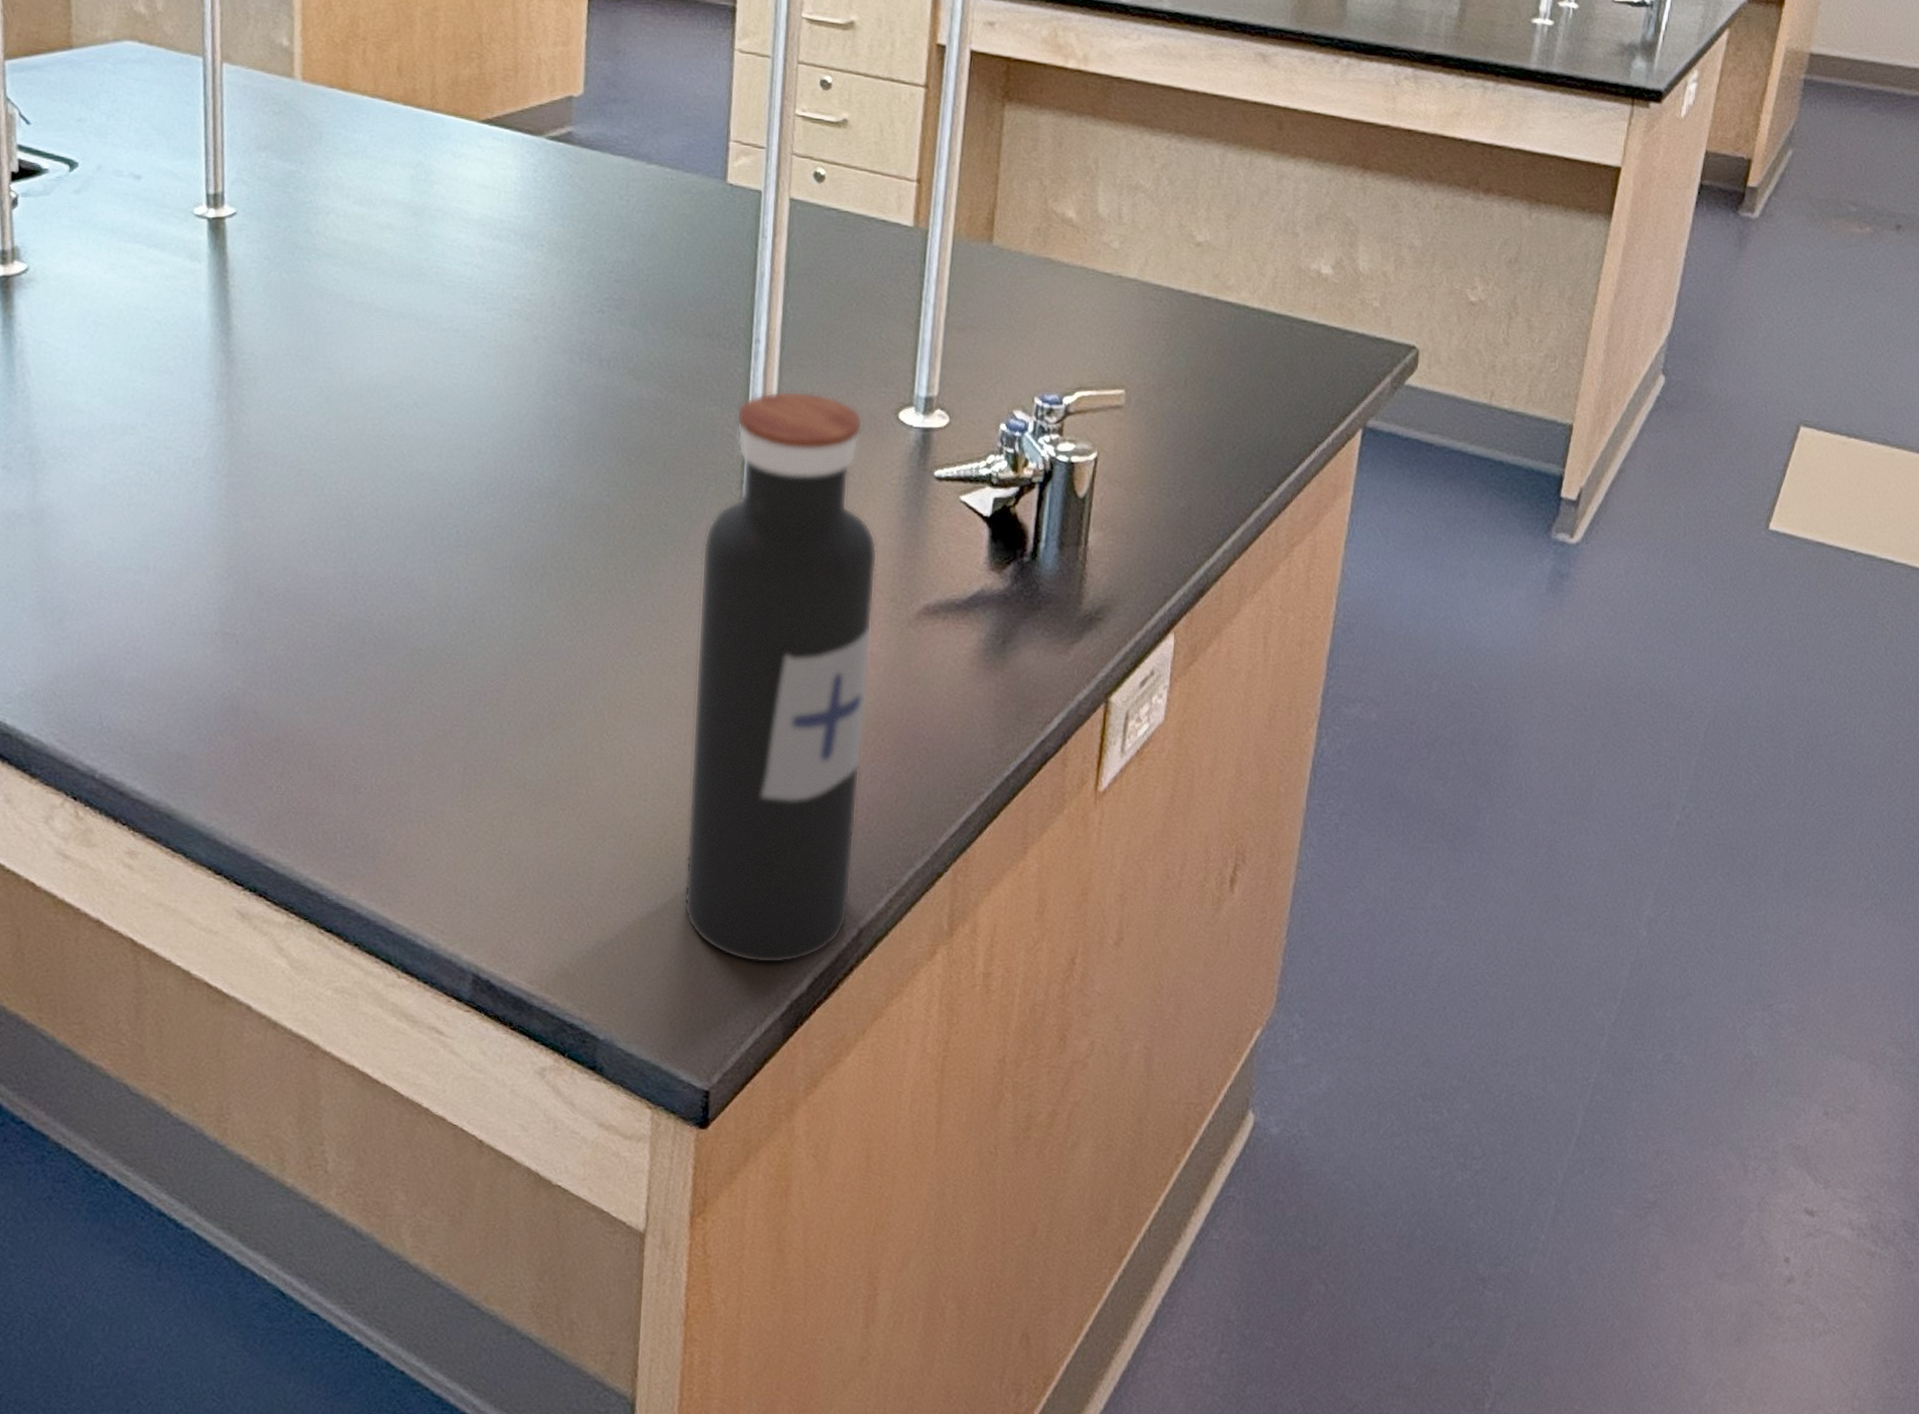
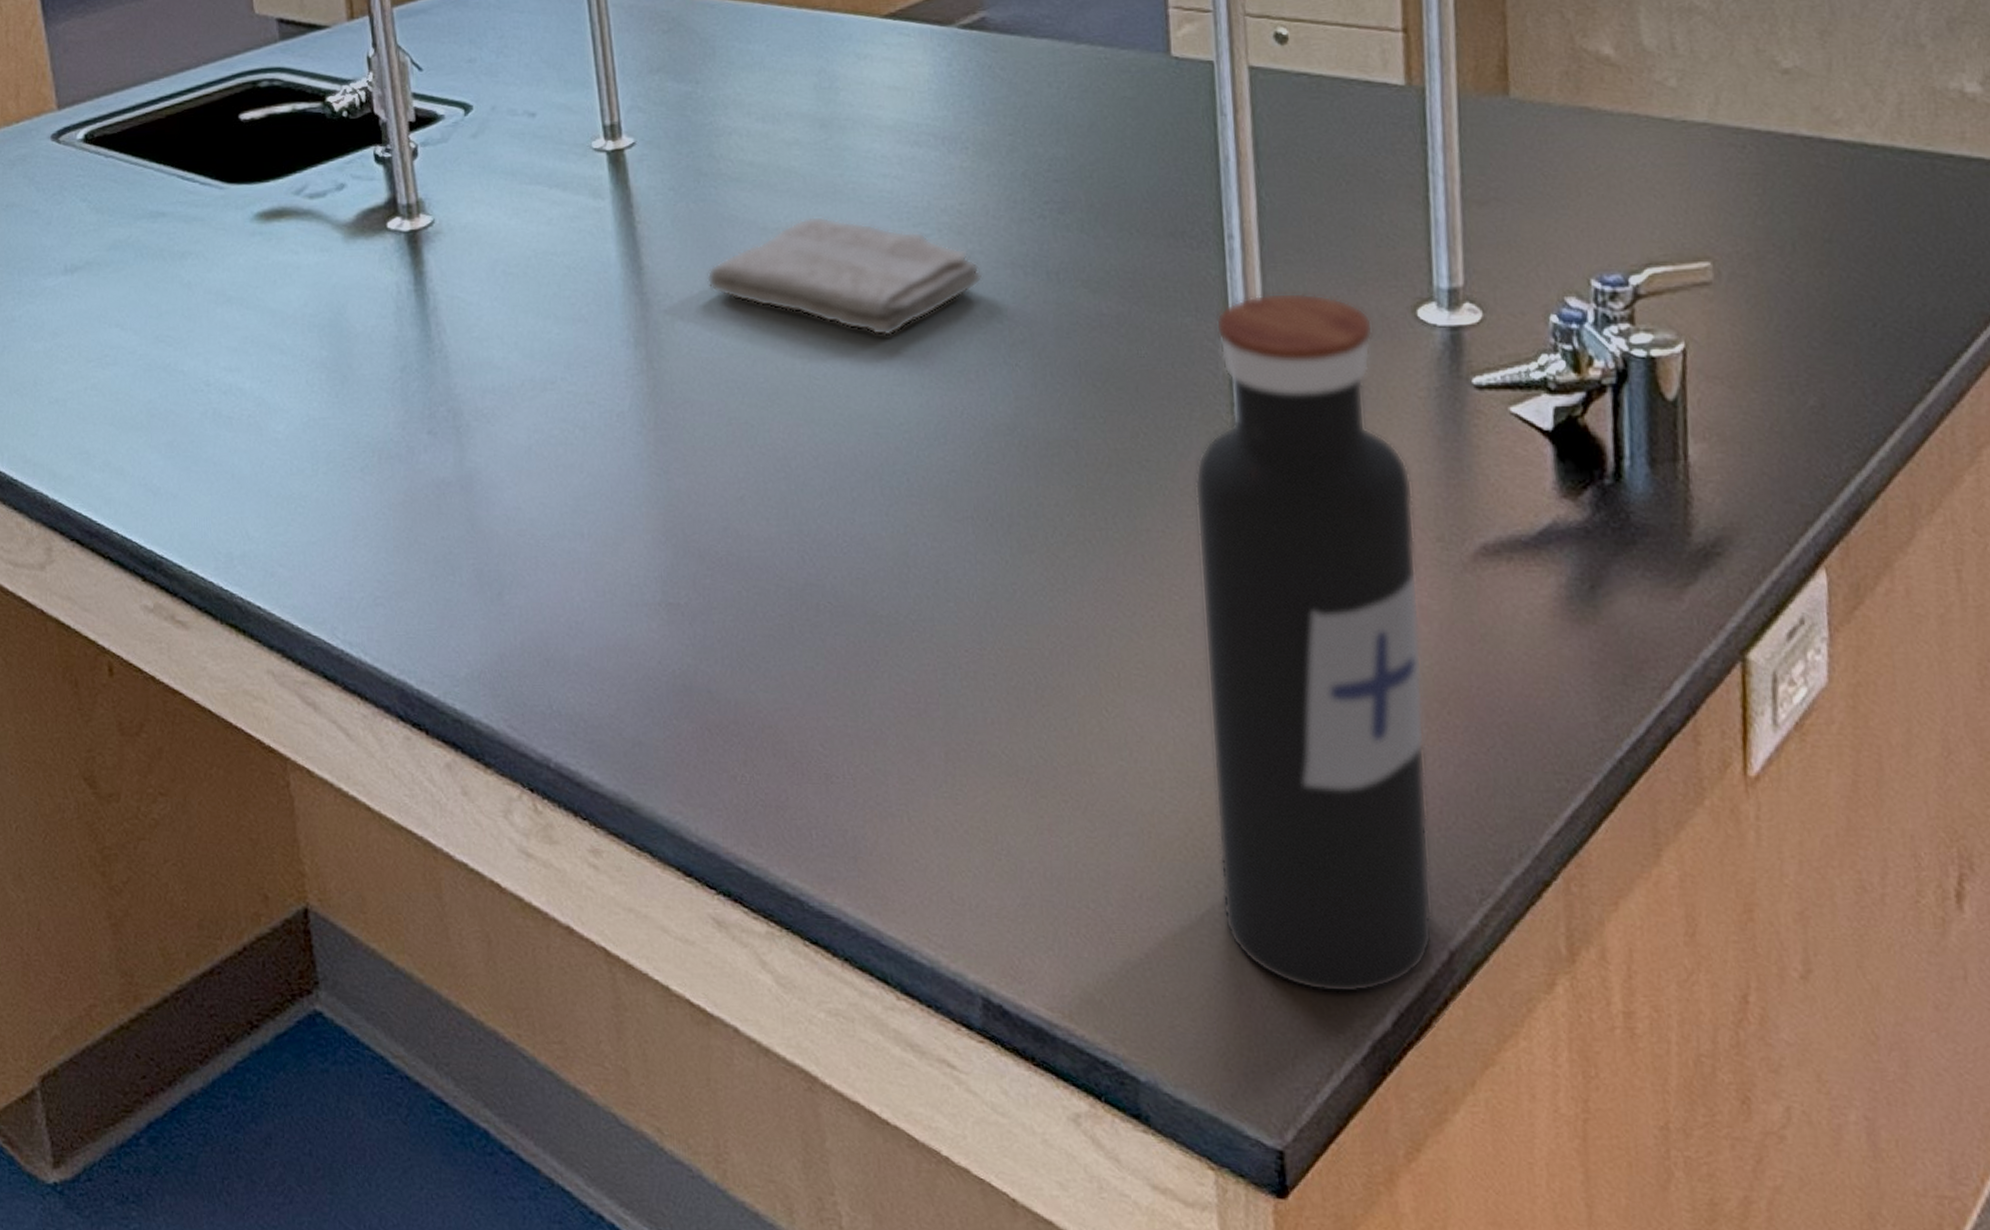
washcloth: none [292,293,544,406] -> present [707,215,983,337]

